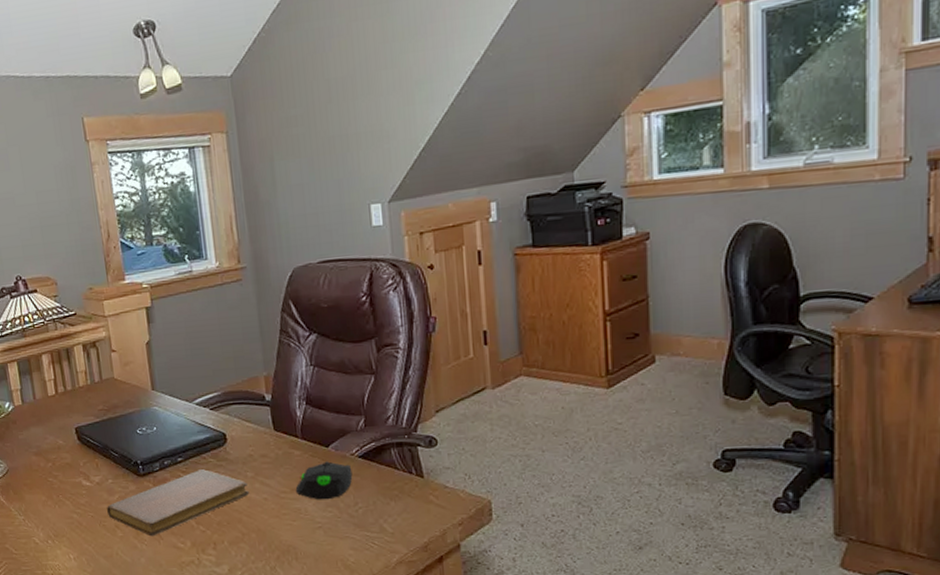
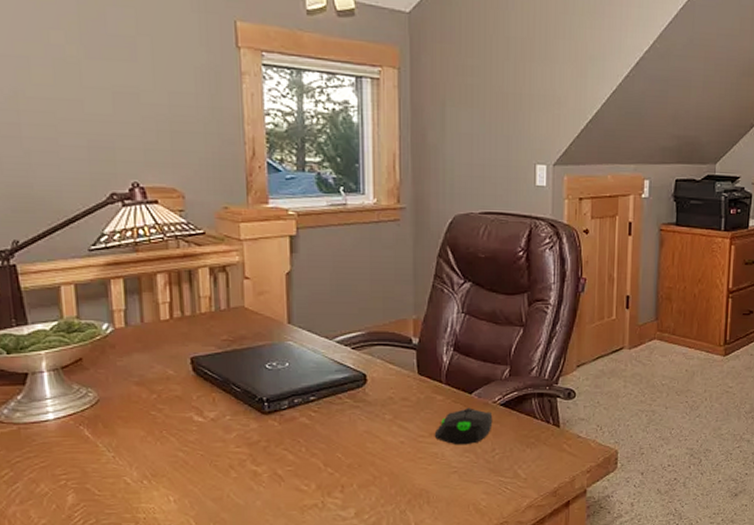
notebook: present [107,469,250,537] -> none [221,410,386,478]

